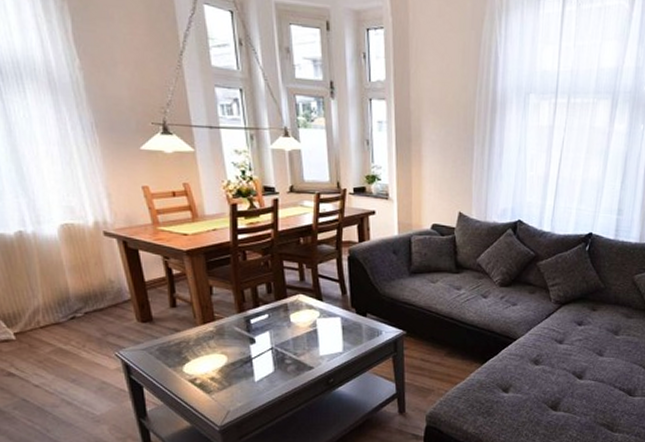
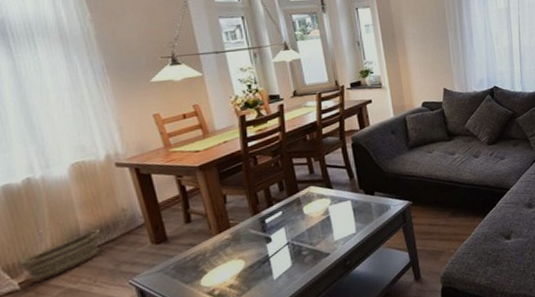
basket: none [14,281,88,336] -> present [19,219,100,283]

